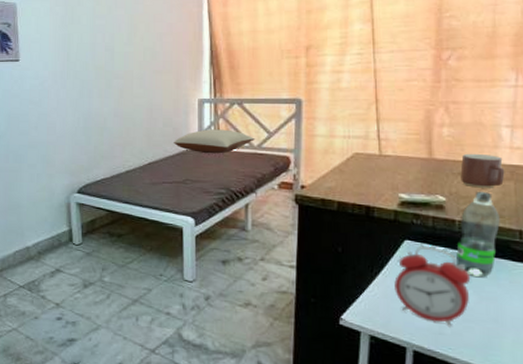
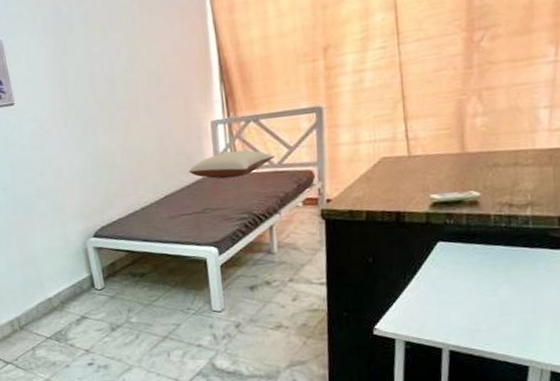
alarm clock: present [394,246,471,326] -> none [428,245,507,322]
bottle: present [456,192,500,278] -> none [492,181,538,270]
mug: present [460,153,505,188] -> none [495,140,543,178]

